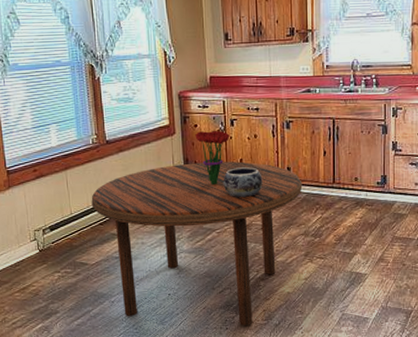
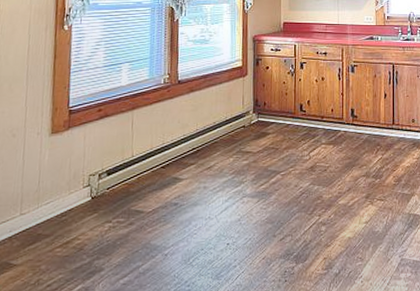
dining table: present [91,161,303,325] -> none [155,103,365,277]
bouquet: present [195,130,230,186] -> none [266,72,299,127]
decorative bowl: present [223,167,263,198] -> none [290,108,328,139]

